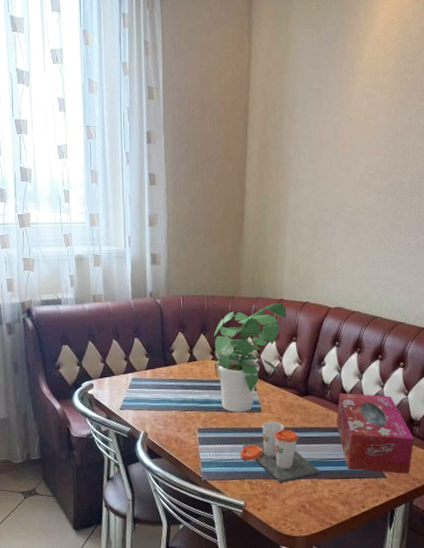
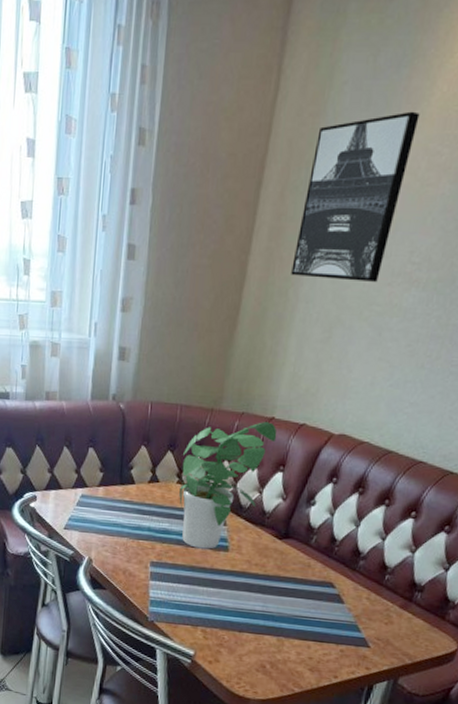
cup: present [240,421,320,483] -> none [196,564,290,637]
wall art: none [279,67,356,190] -> present [291,111,420,282]
tissue box: present [336,392,414,474] -> none [317,539,413,647]

